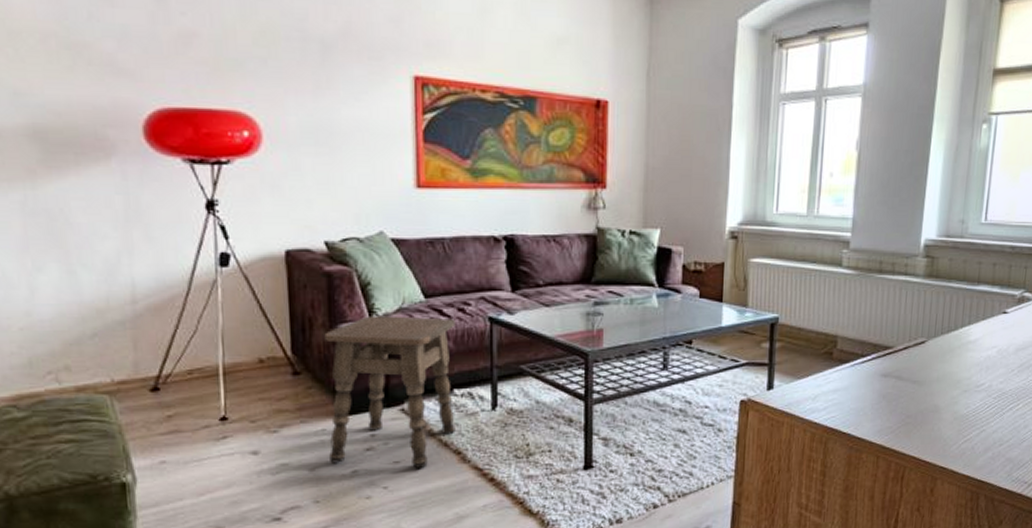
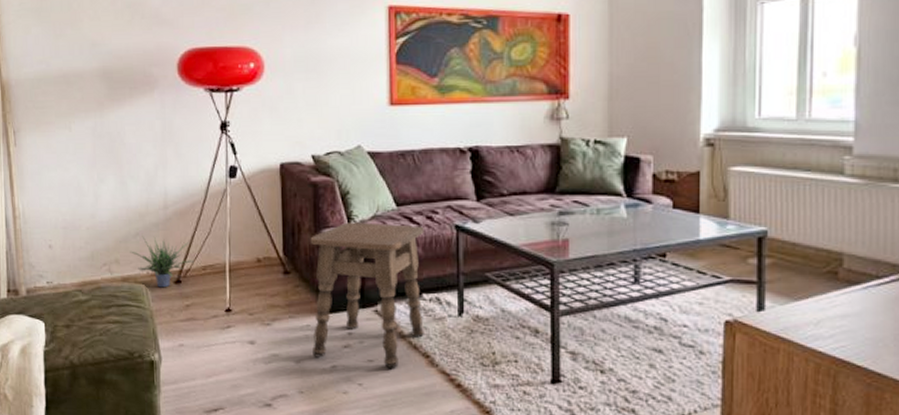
potted plant: none [85,337,176,398] -> present [130,236,194,288]

